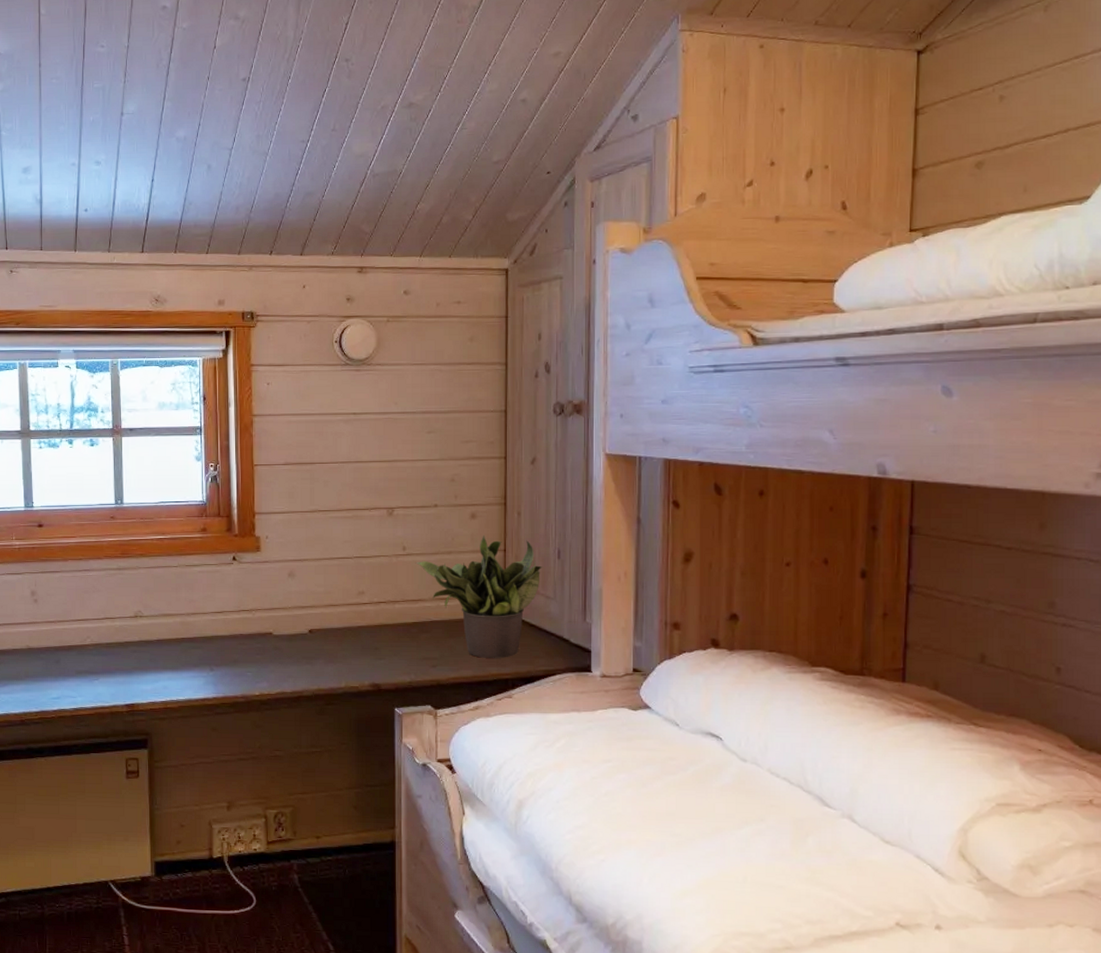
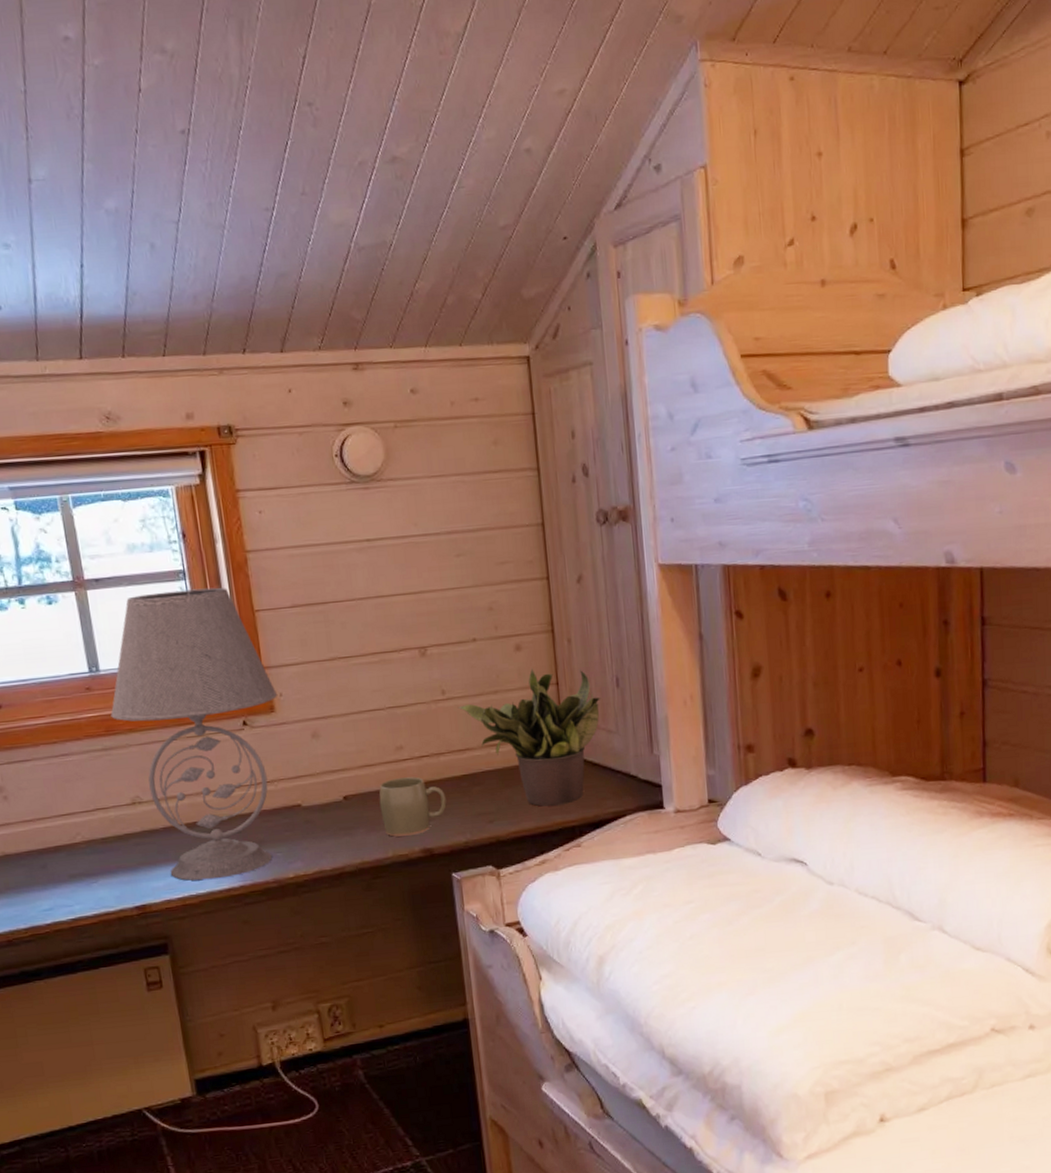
table lamp: none [127,443,265,689] -> present [110,587,278,881]
mug: none [339,619,397,670] -> present [379,776,447,837]

